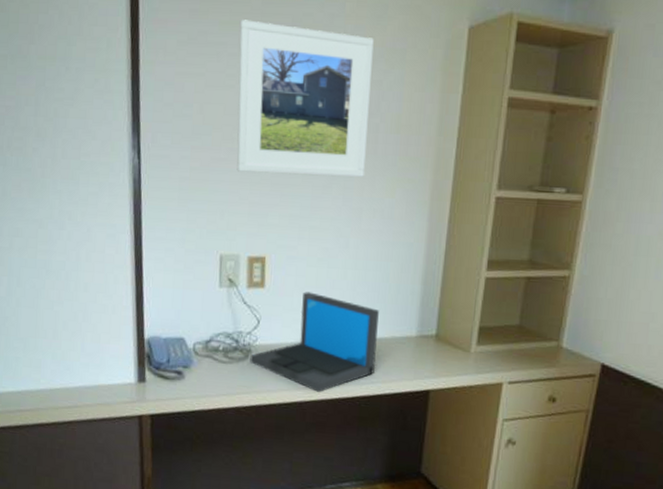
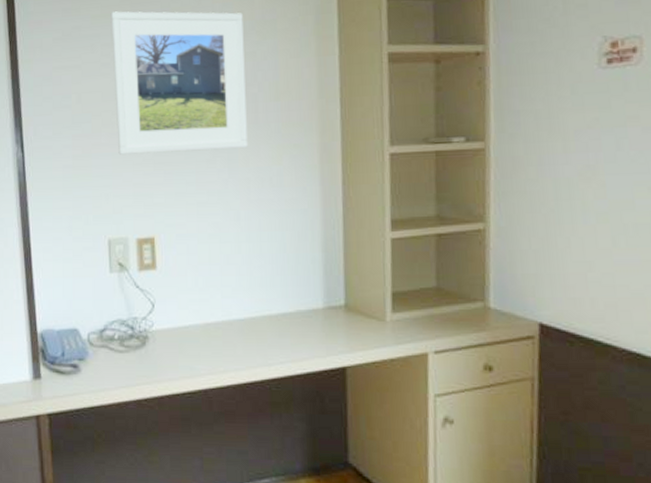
laptop: present [250,292,379,392] -> none [147,270,282,377]

